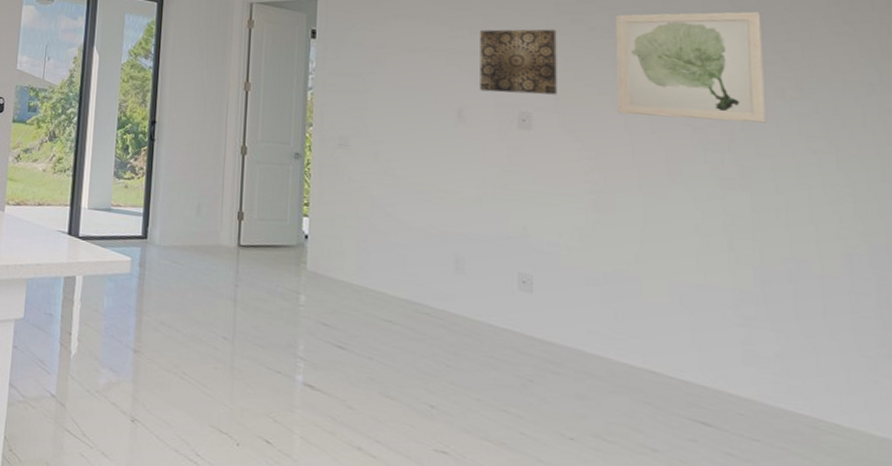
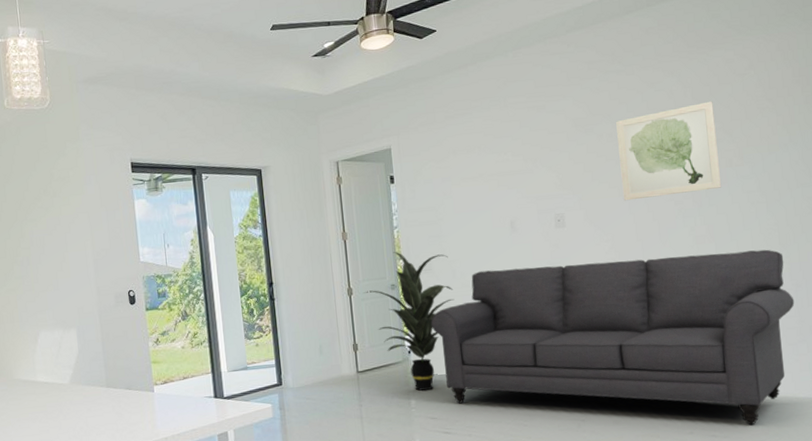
indoor plant: none [260,116,373,290] -> present [364,252,455,391]
sofa: none [338,160,875,456] -> present [430,249,795,426]
wall art: present [480,29,557,95] -> none [520,141,580,203]

